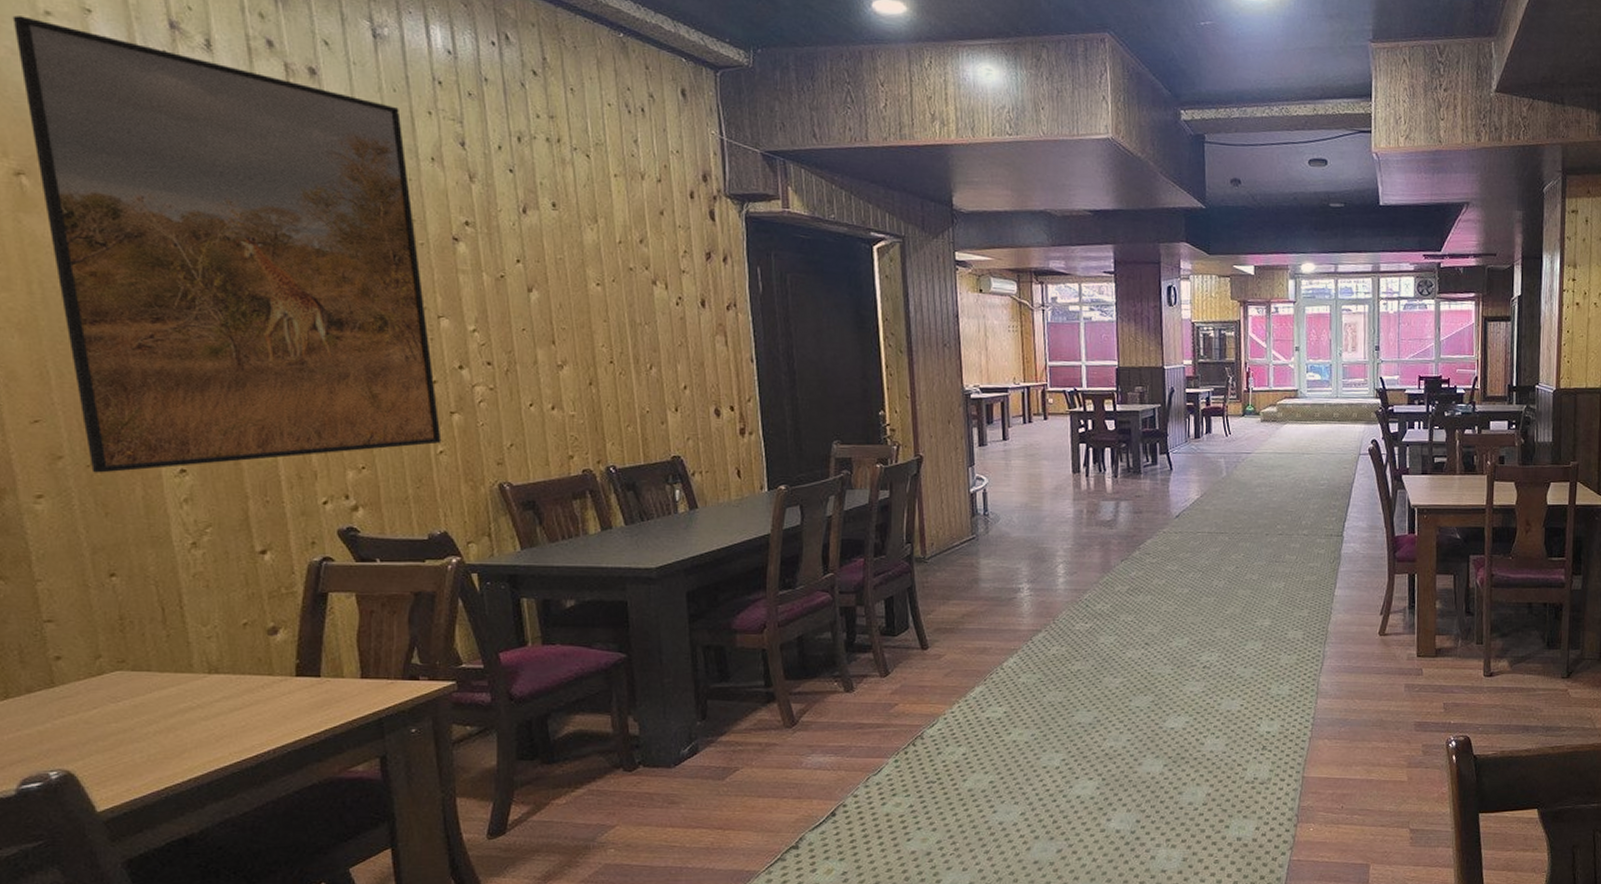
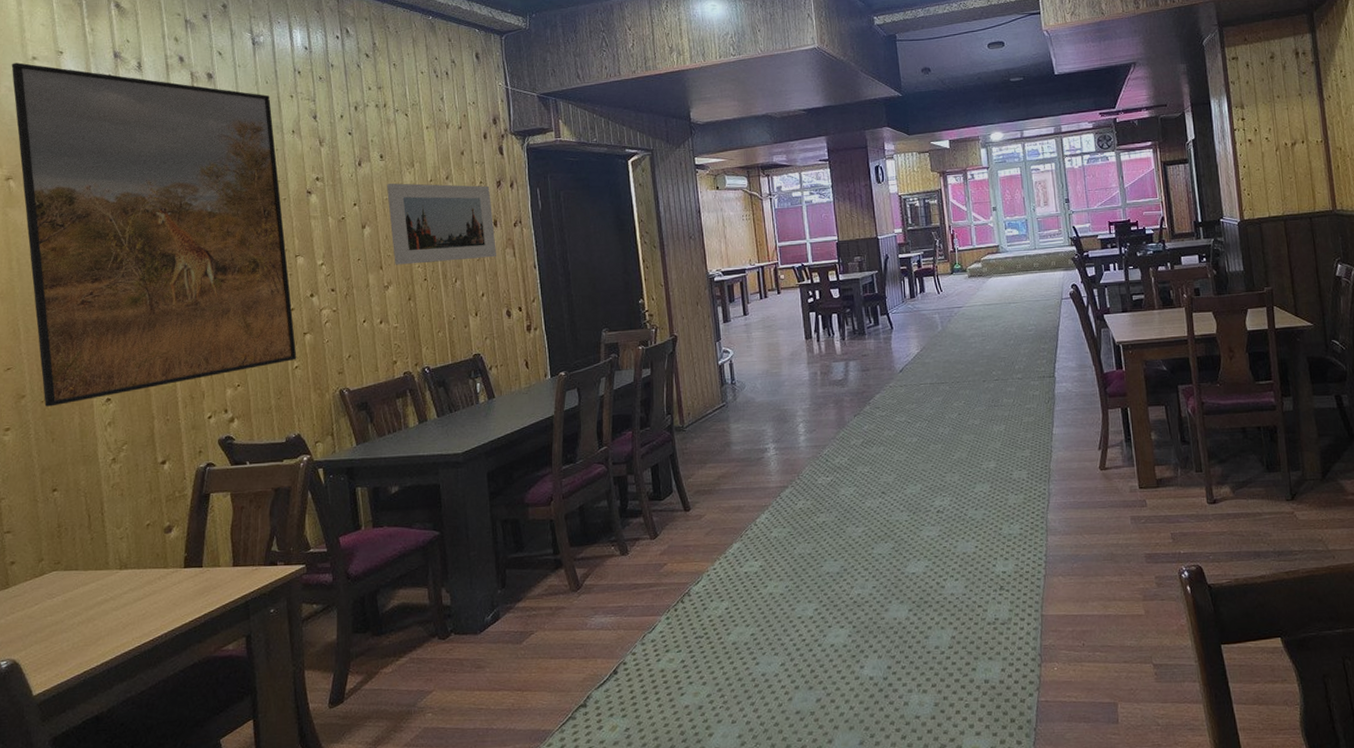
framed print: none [560,240,703,344] -> present [386,183,496,265]

